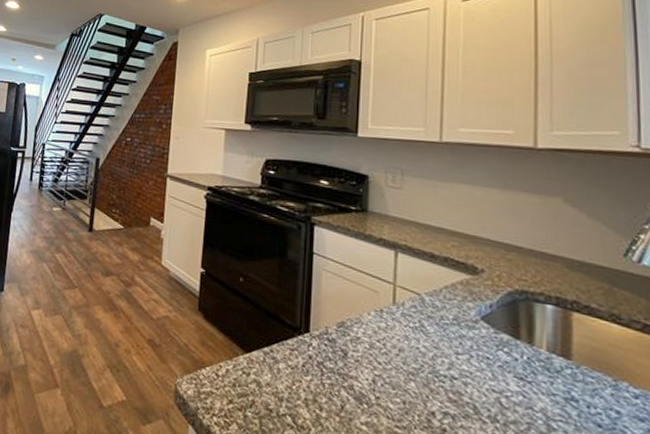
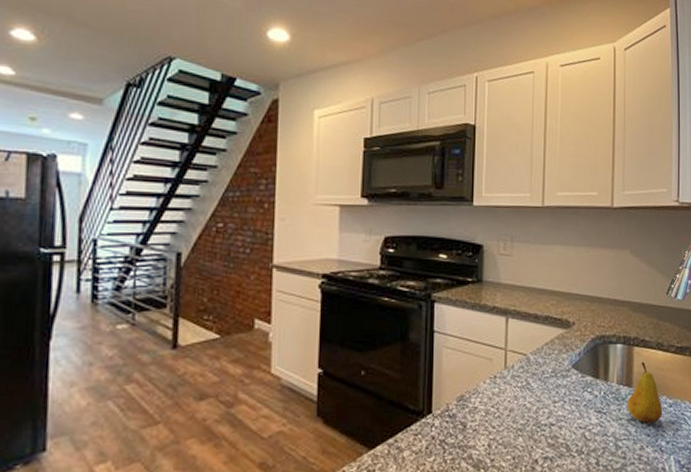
fruit: none [564,332,623,413] -> present [627,361,663,423]

